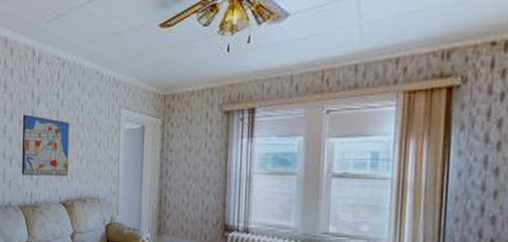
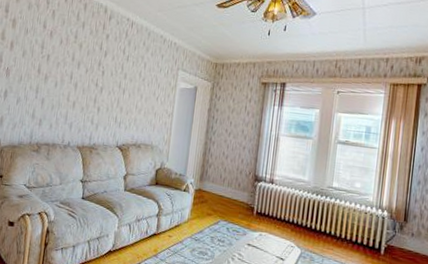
wall art: present [21,114,69,176] -> none [83,64,132,124]

